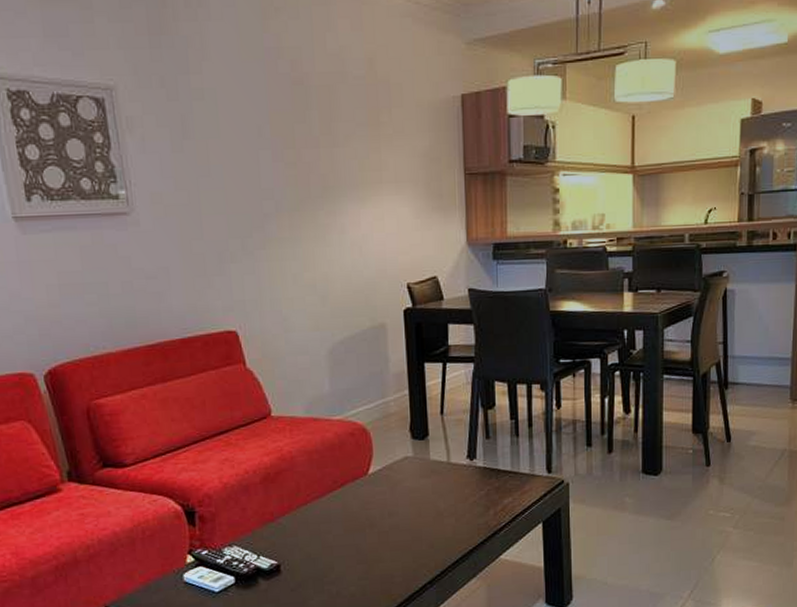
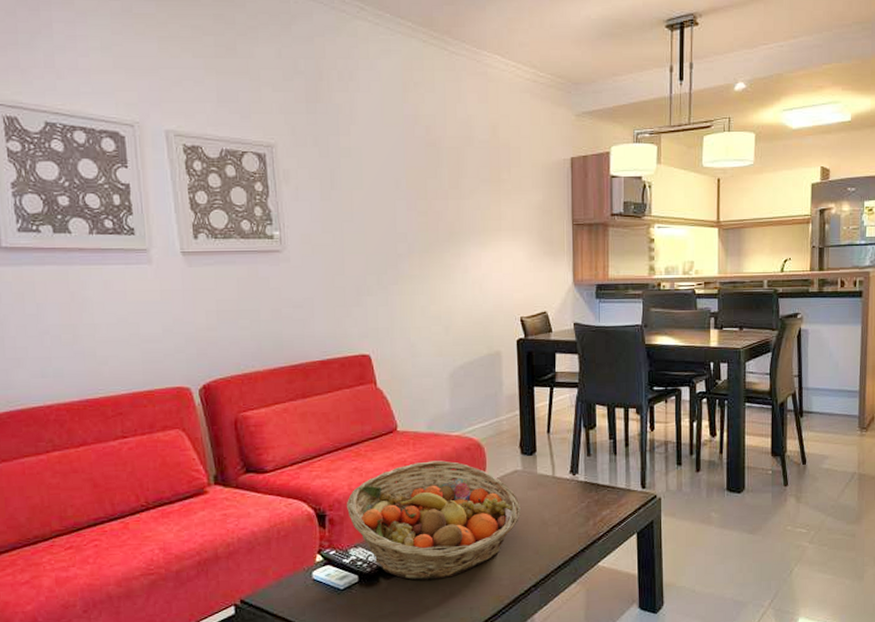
fruit basket: none [217,448,414,581] -> present [346,460,522,581]

